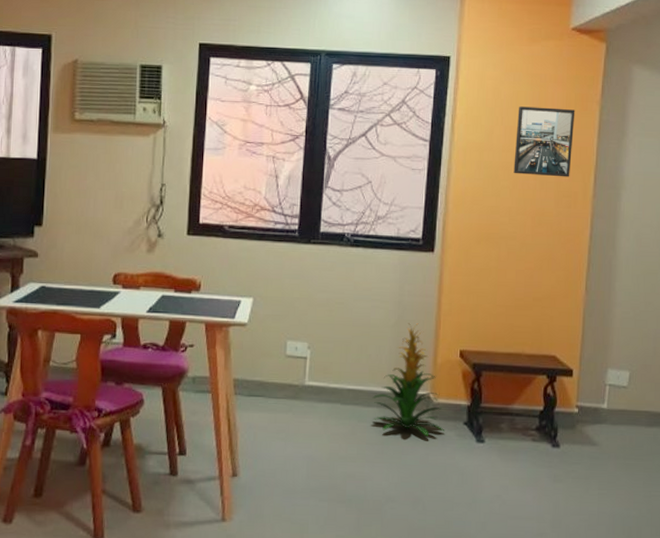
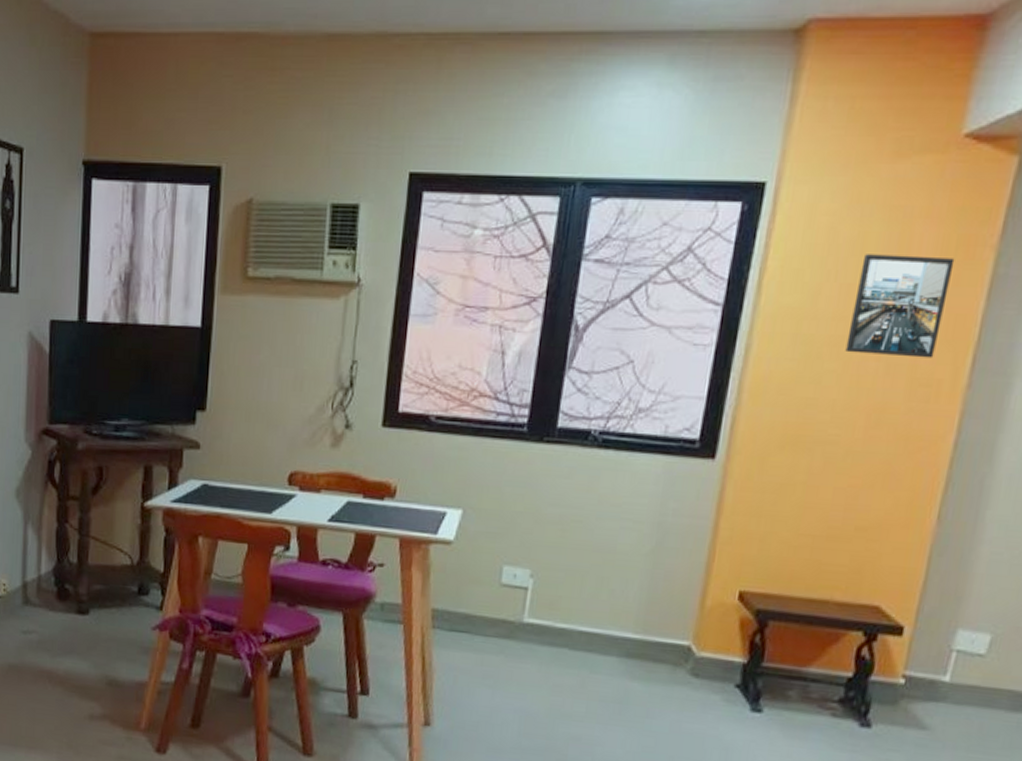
indoor plant: present [372,323,445,437] -> none [610,551,708,699]

